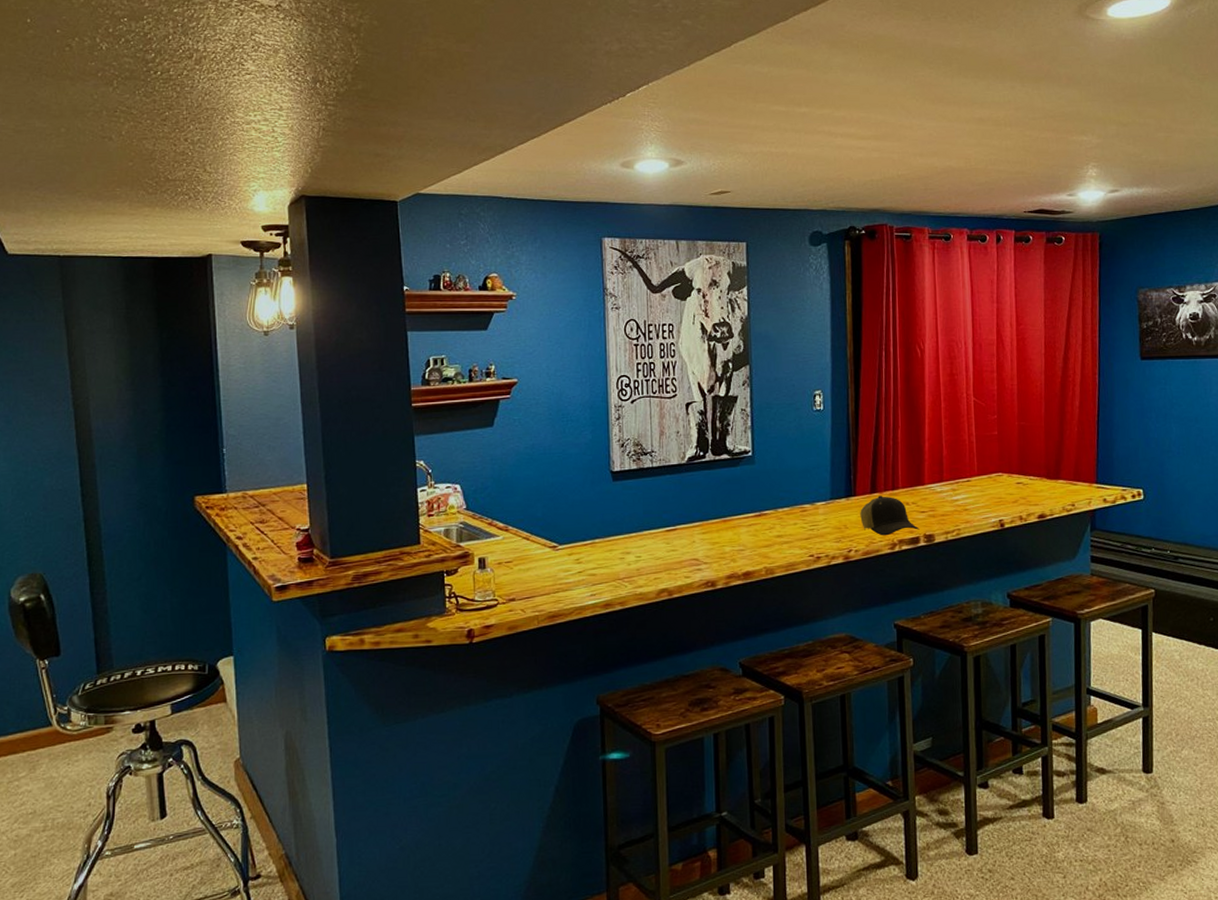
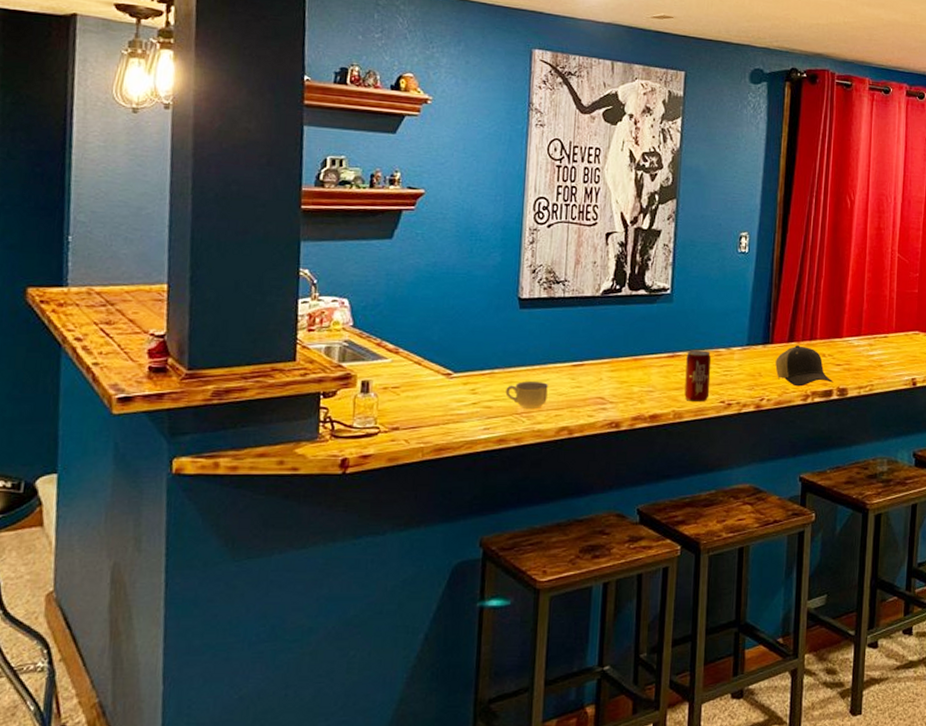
cup: none [607,547,646,575] -> present [505,380,548,410]
beer can: none [773,507,799,558] -> present [684,350,712,403]

